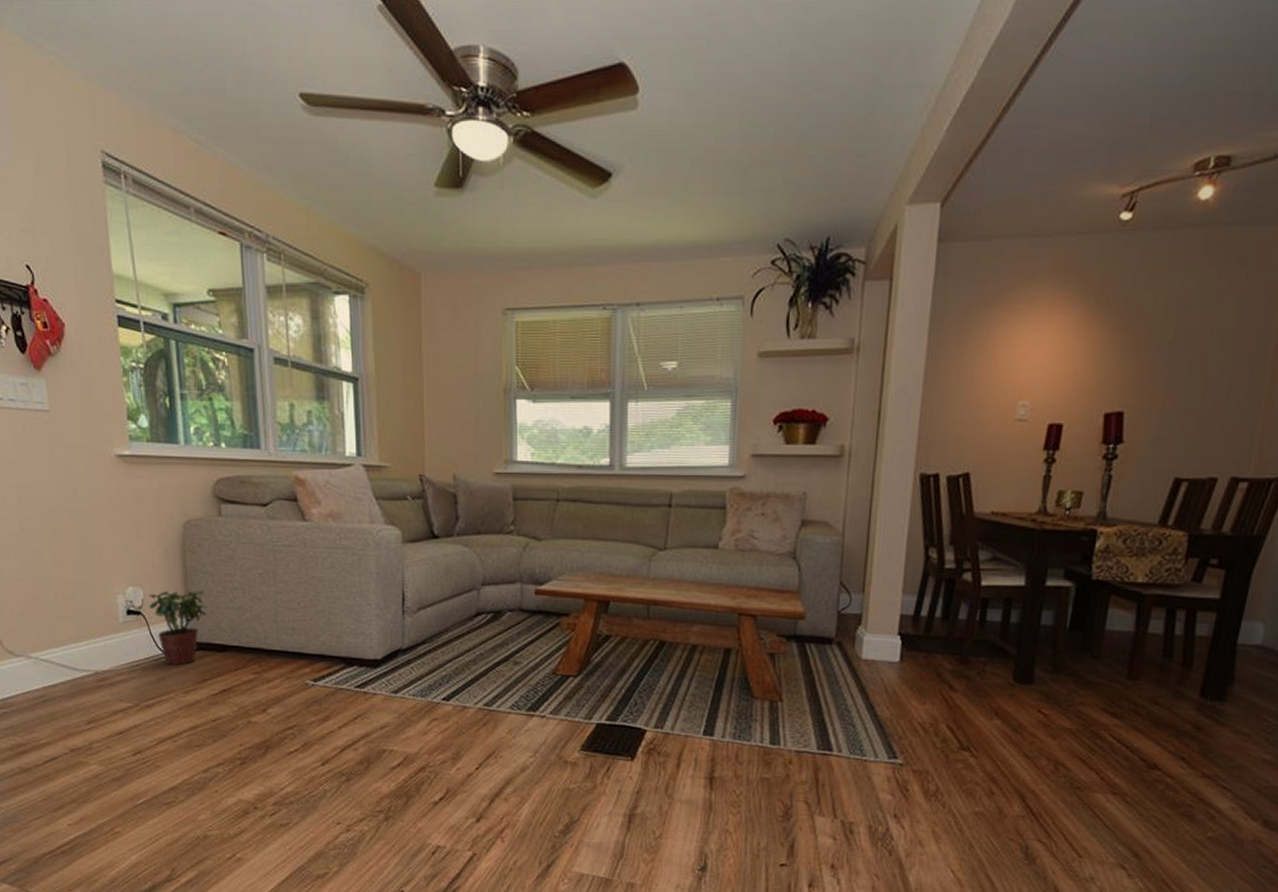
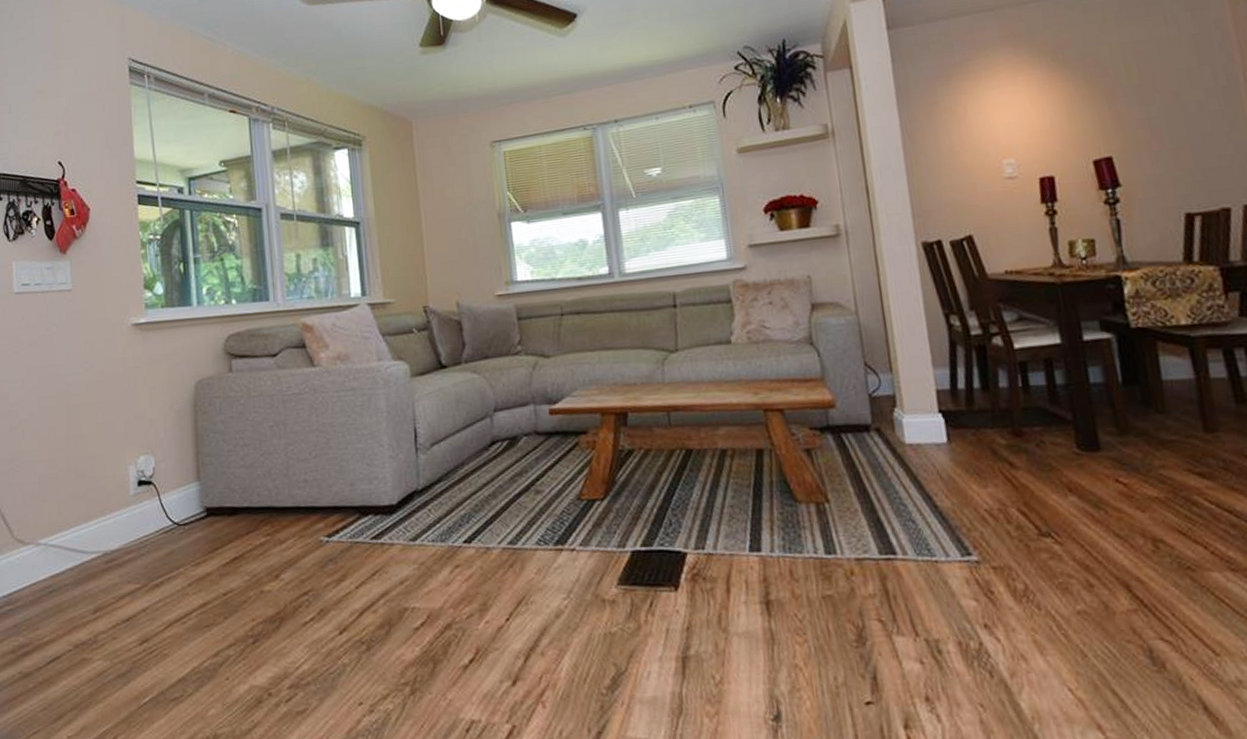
potted plant: present [149,590,208,666] -> none [160,451,219,537]

